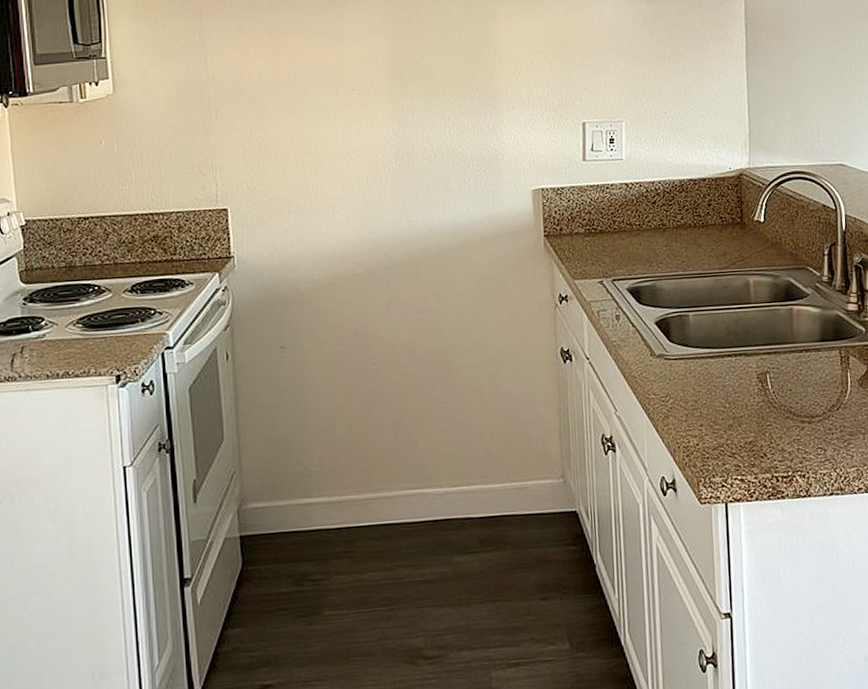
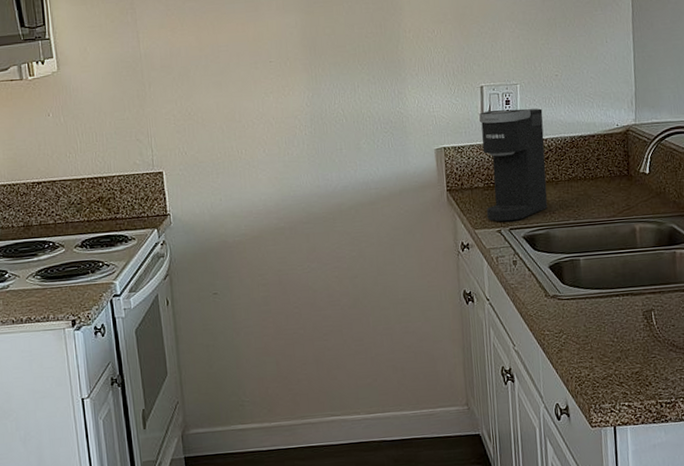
coffee maker: none [581,148,654,272] -> present [479,108,548,222]

